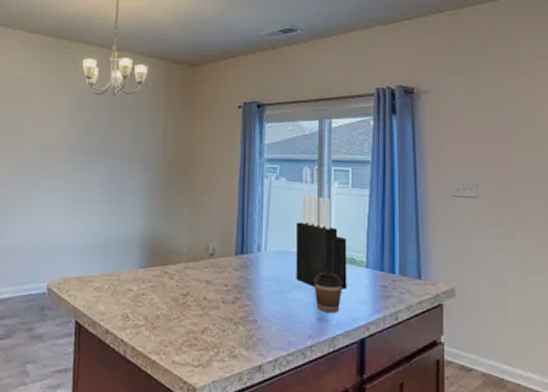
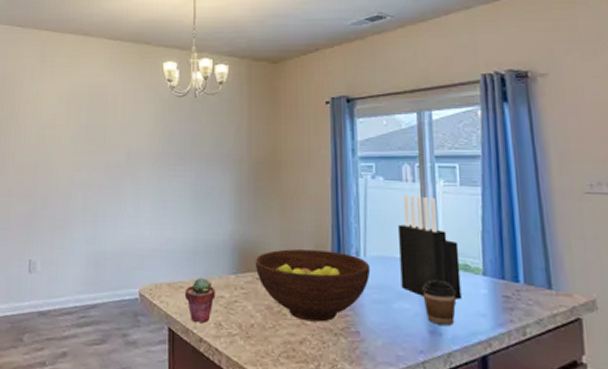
potted succulent: none [93,271,124,316] -> present [184,277,216,324]
fruit bowl: none [163,244,270,312] -> present [255,249,371,322]

